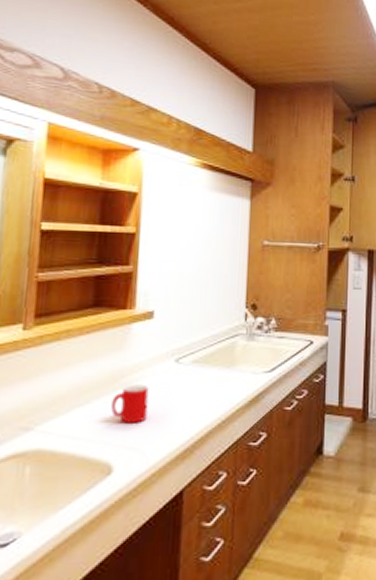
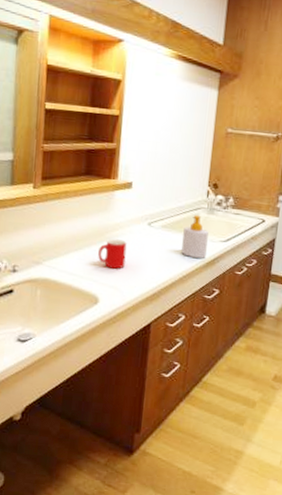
soap bottle: none [218,343,249,396] -> present [181,214,209,259]

